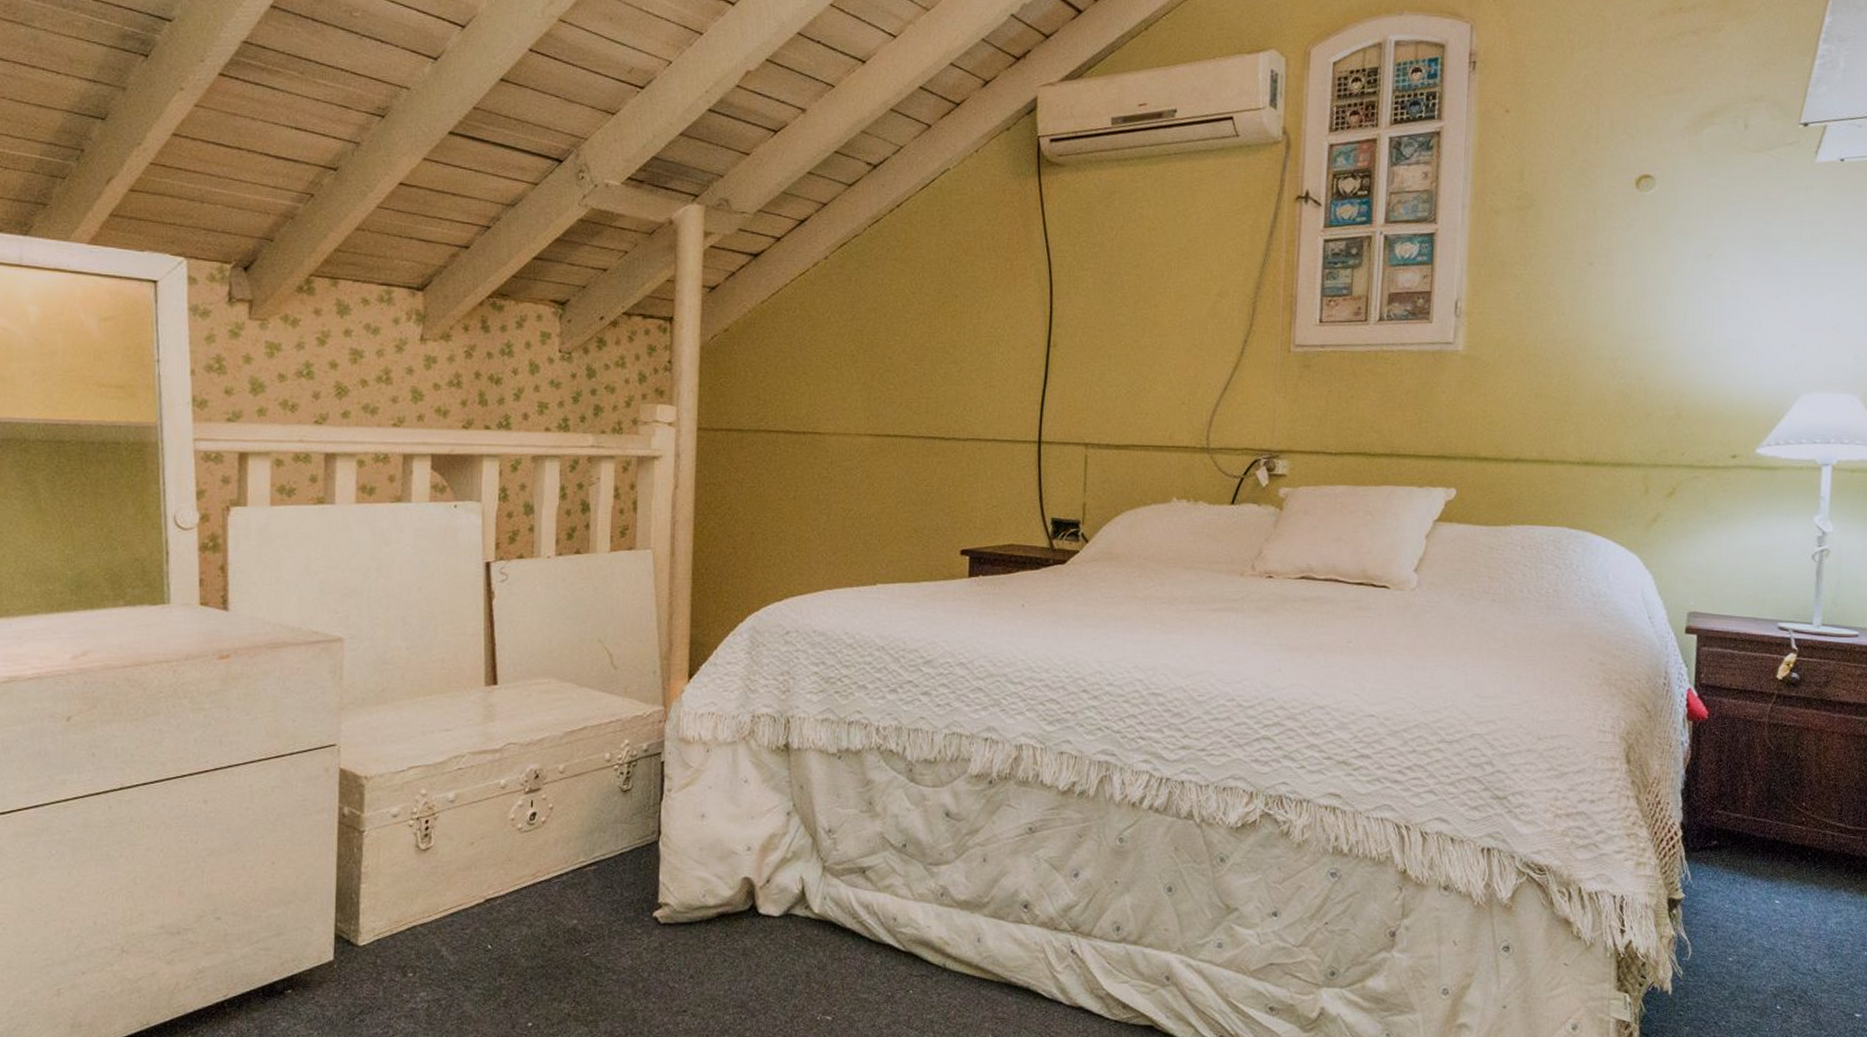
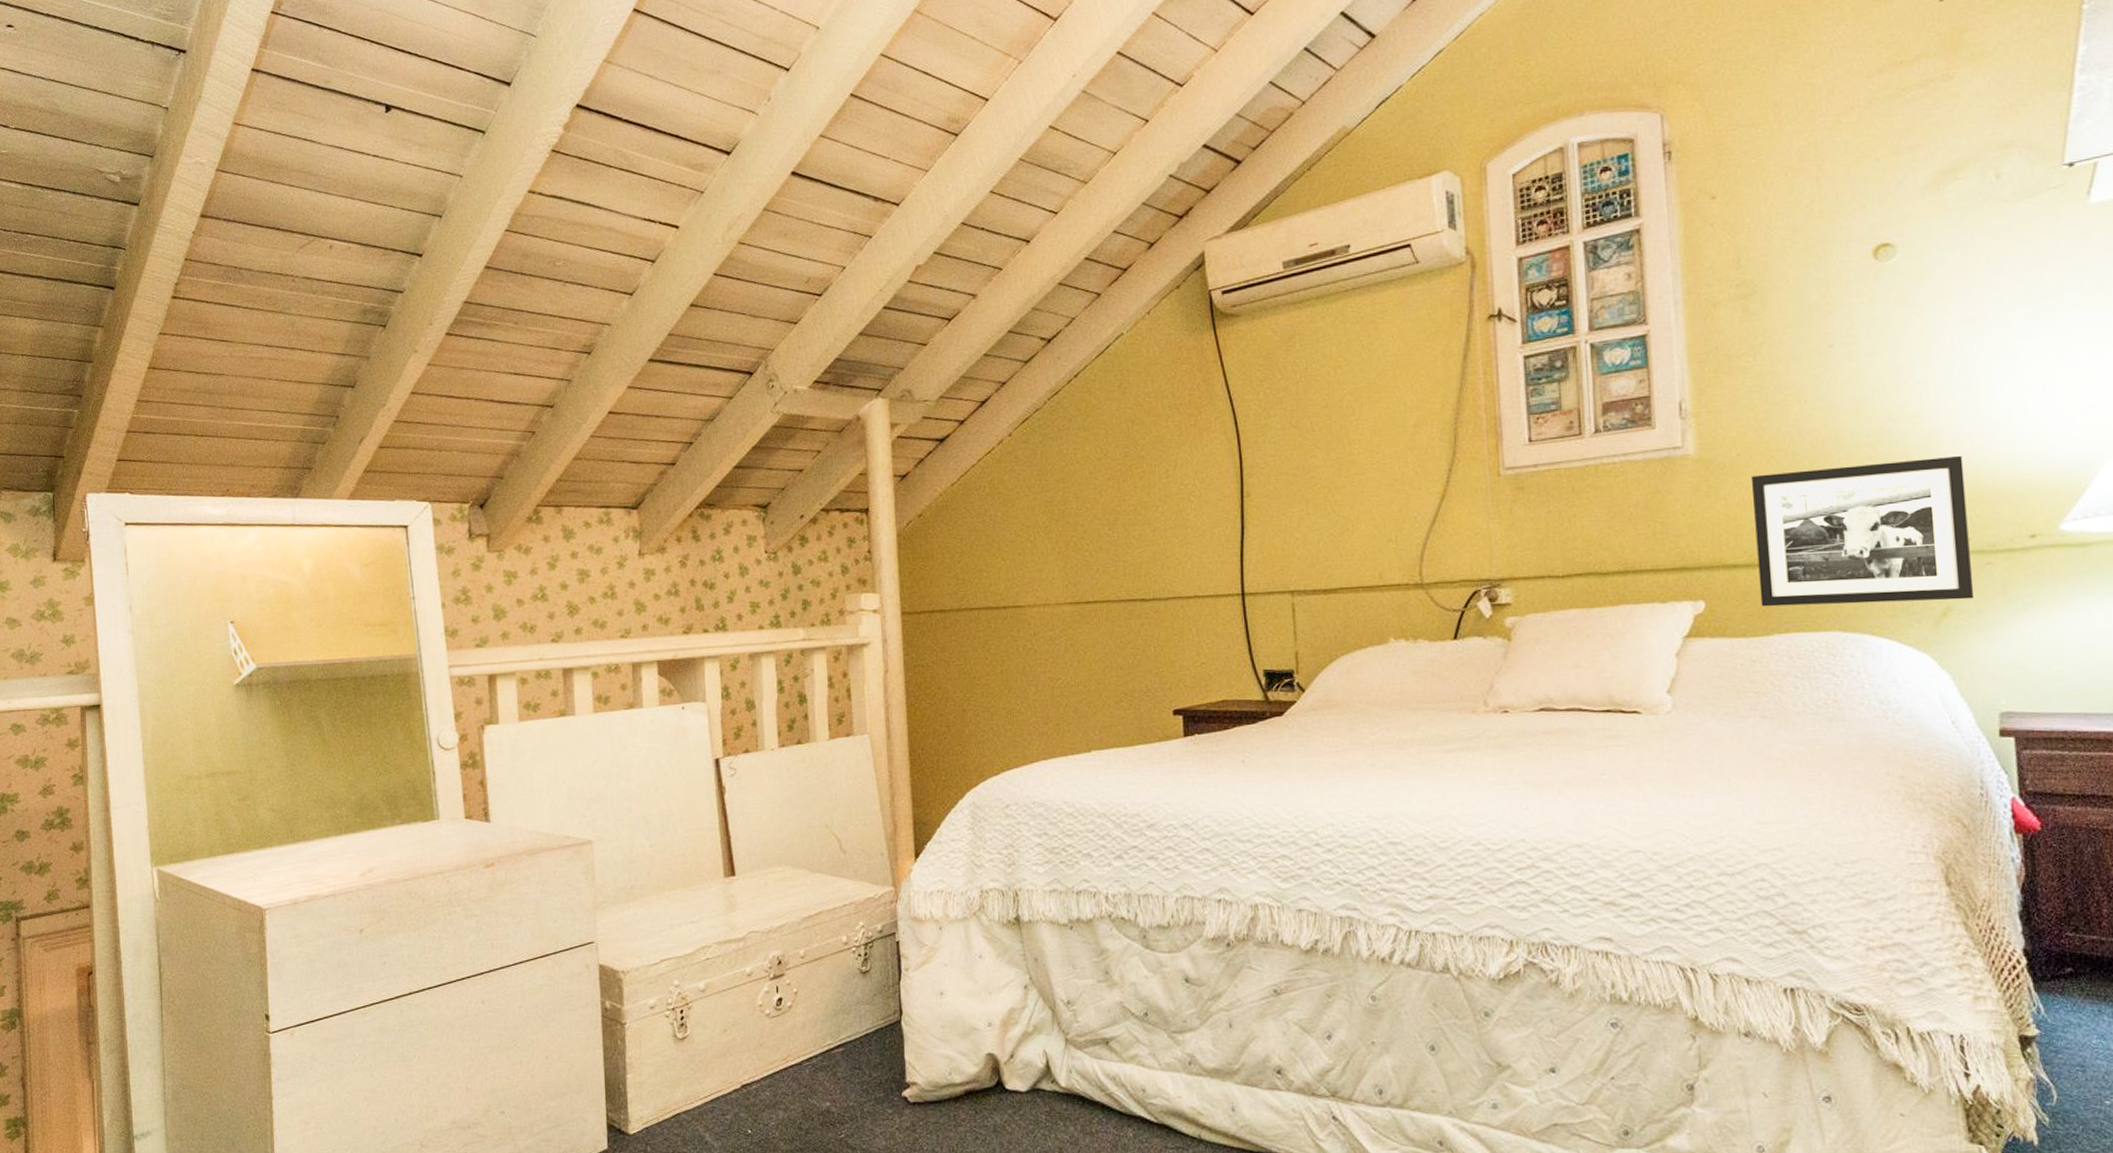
picture frame: none [1503,376,1686,508] -> present [1751,455,1975,607]

